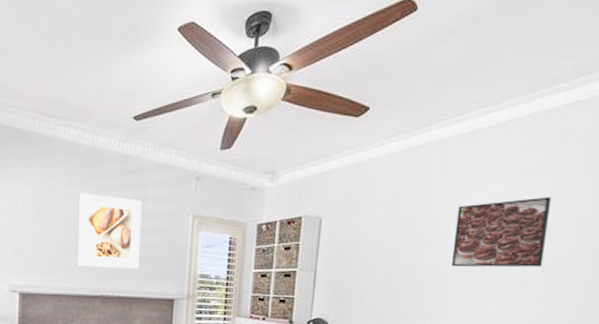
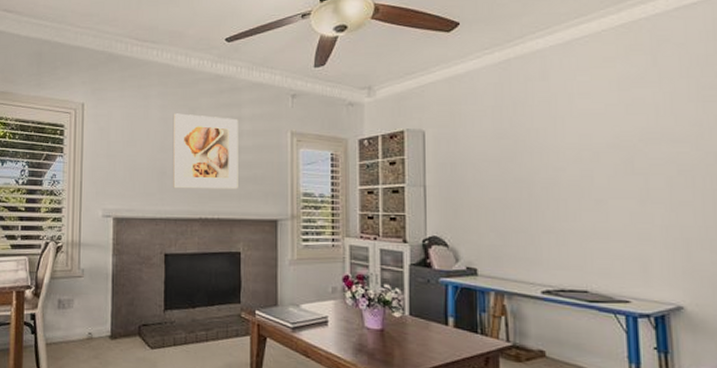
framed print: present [451,196,552,268] -> none [565,103,665,178]

